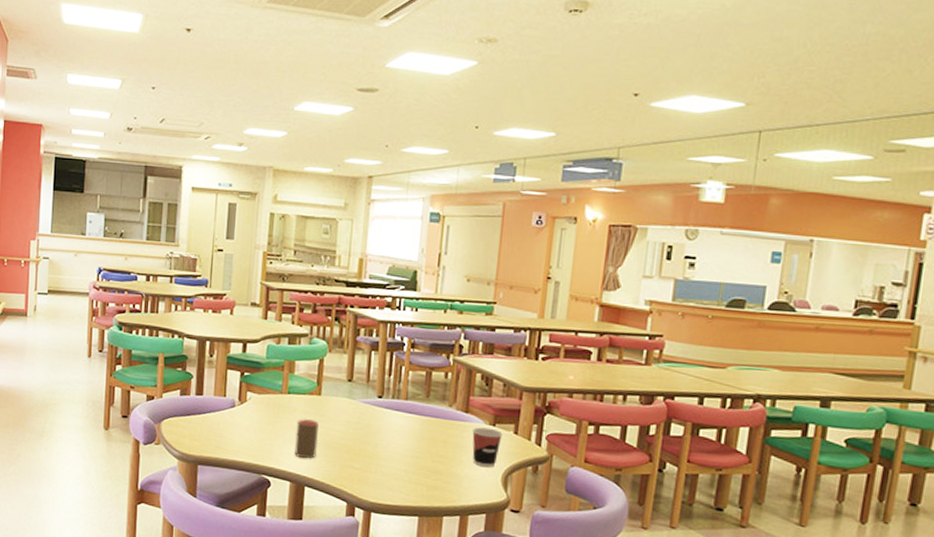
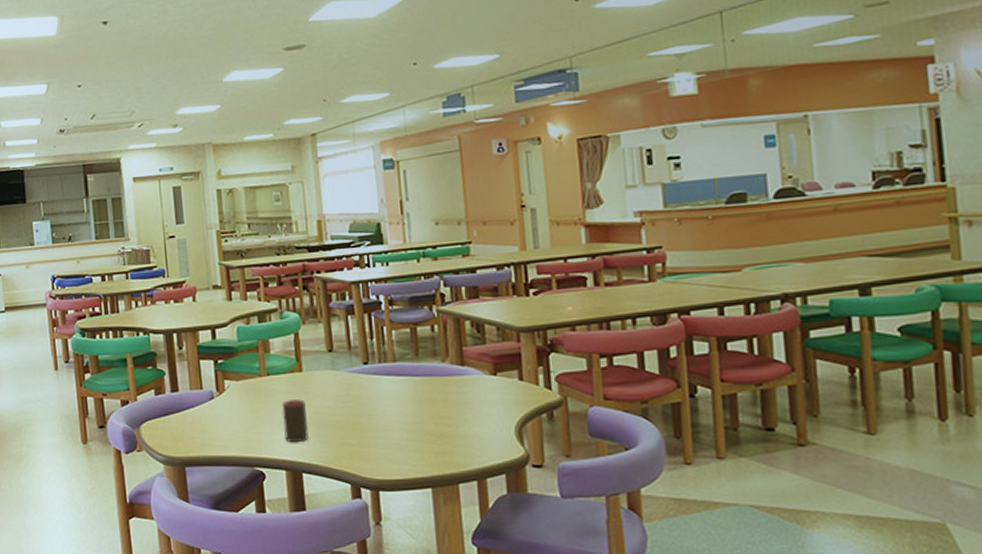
cup: present [472,427,503,468] -> none [473,378,507,423]

